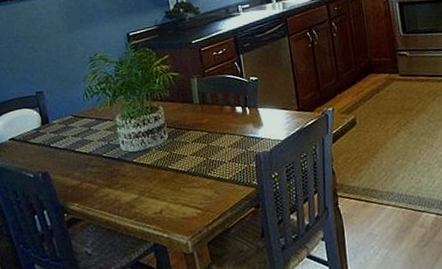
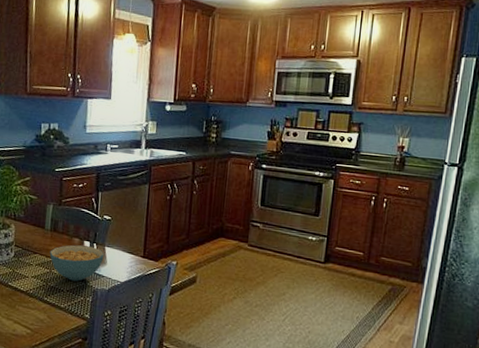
cereal bowl: none [203,111,259,150] -> present [49,245,104,282]

